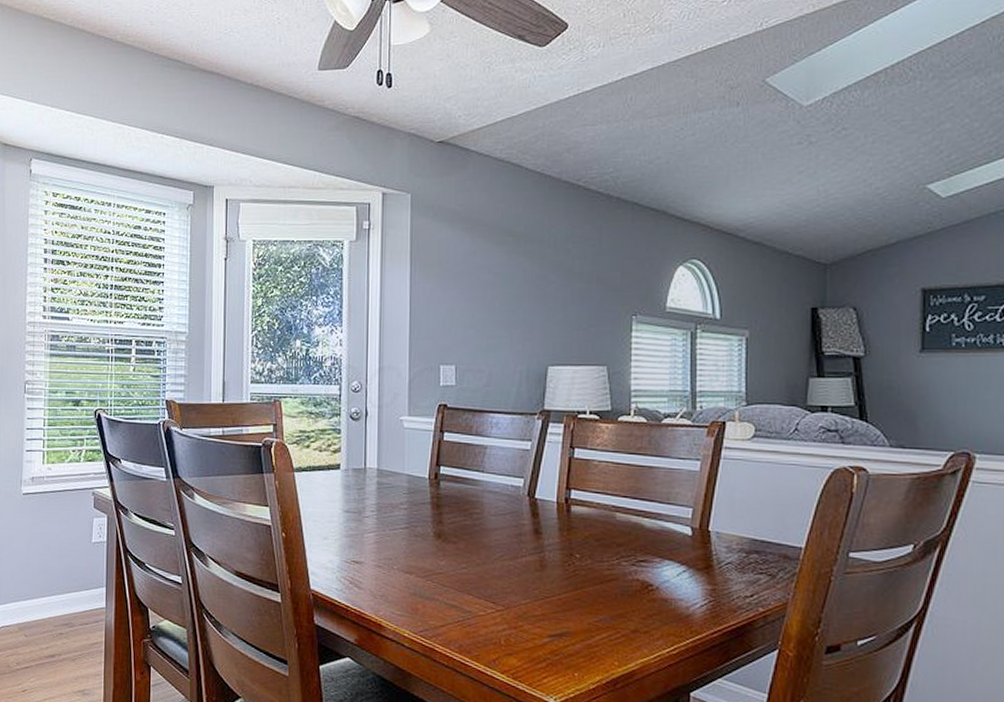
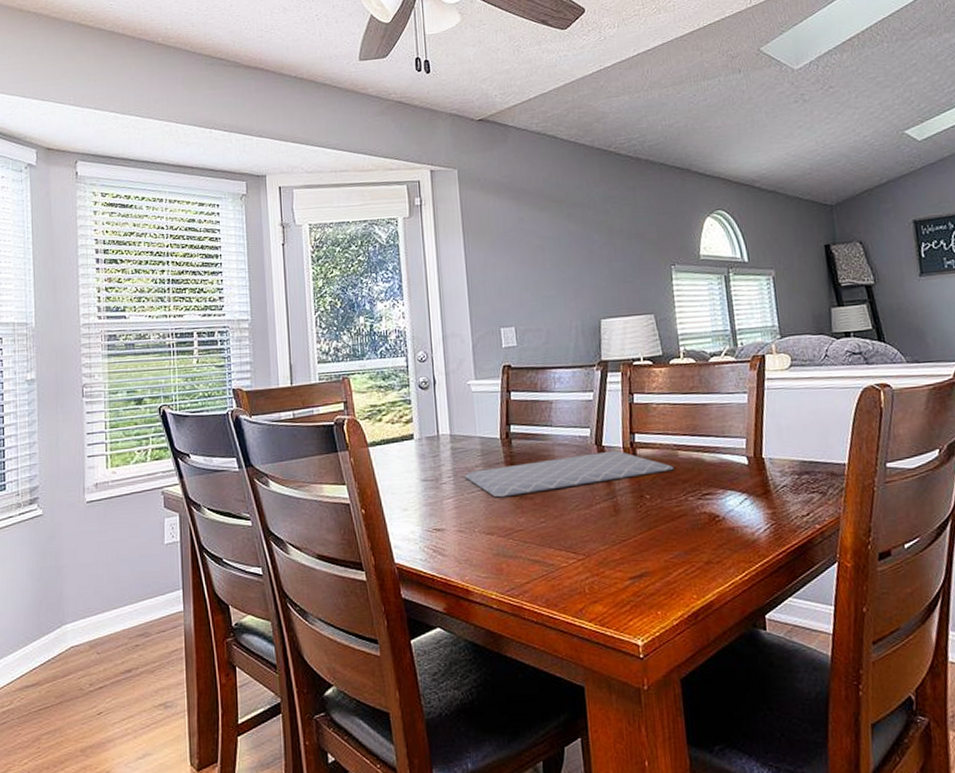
placemat: none [388,504,610,539] -> present [464,450,674,498]

